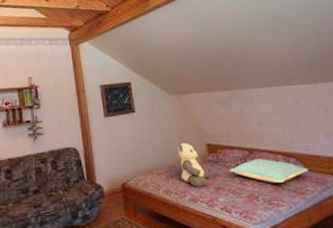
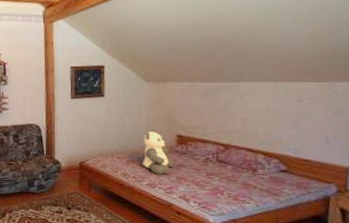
pillow: present [229,159,310,183] -> none [196,155,293,182]

